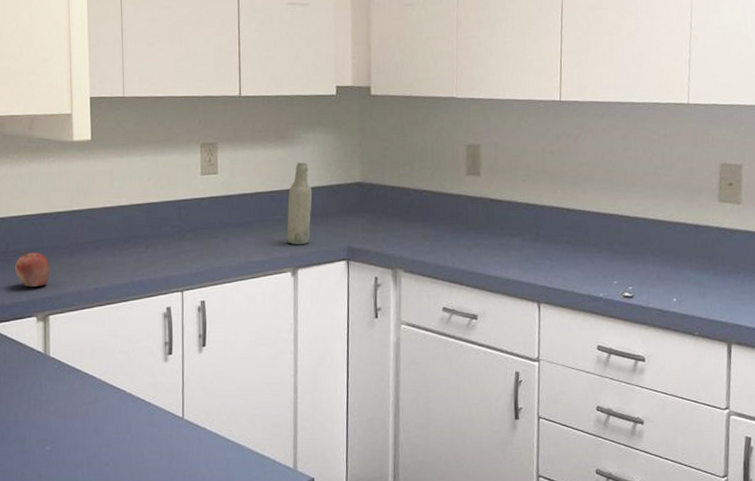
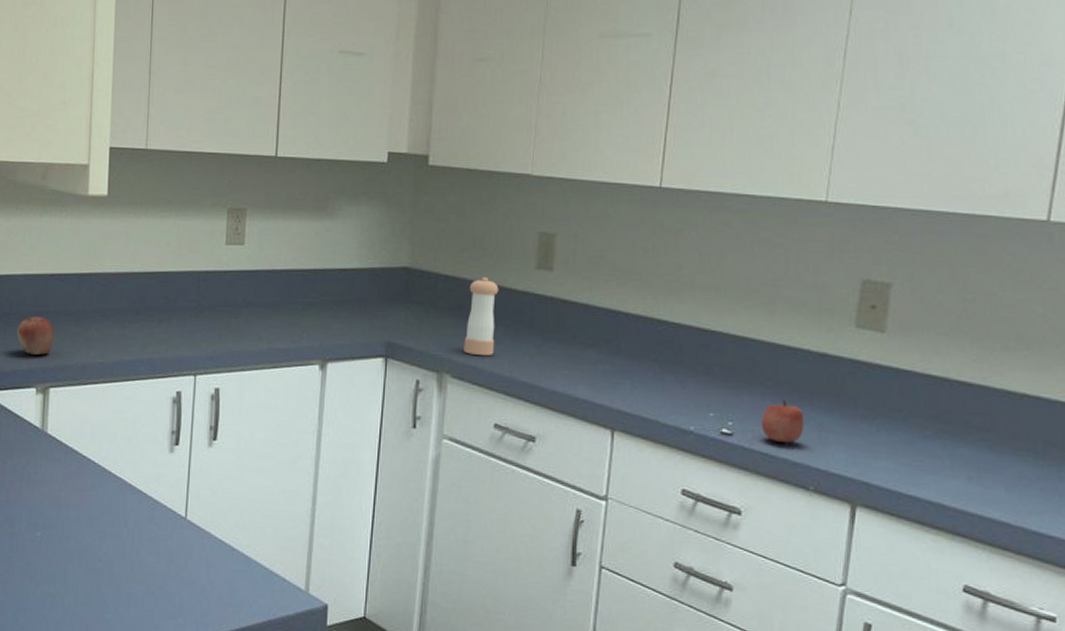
bottle: present [287,162,313,245] -> none [317,239,351,335]
pepper shaker: none [412,185,438,251] -> present [464,277,499,355]
apple: none [654,264,687,300] -> present [761,399,805,443]

